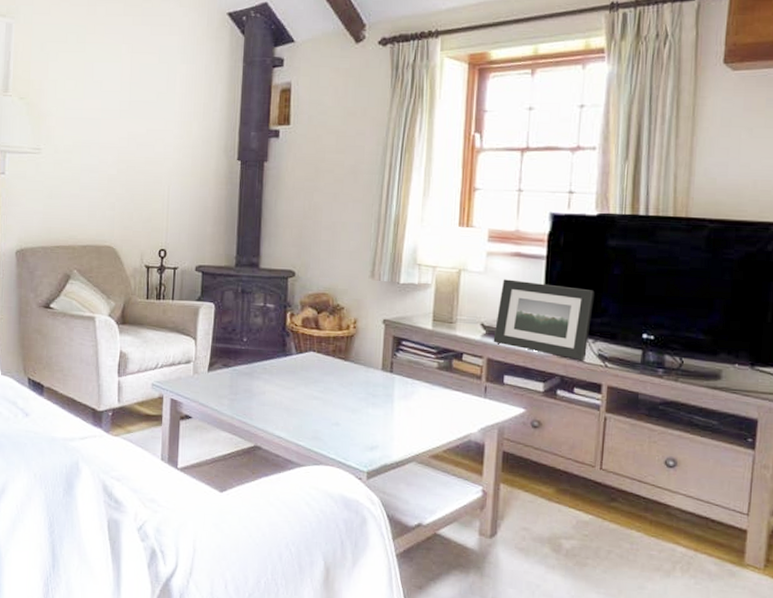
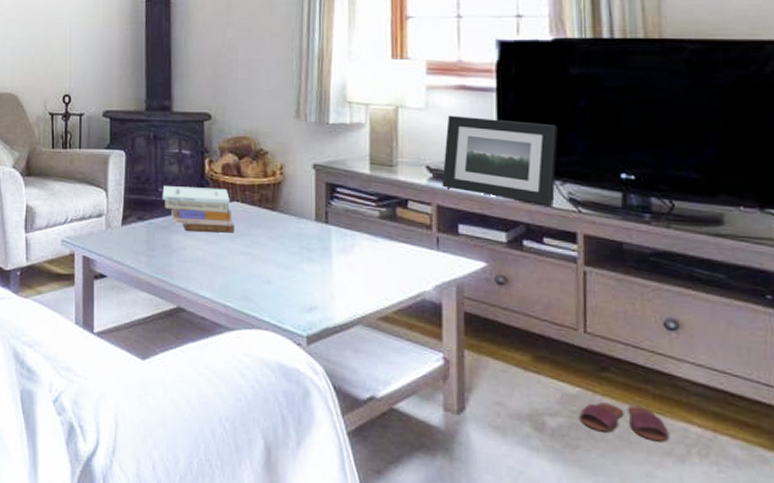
books: none [246,336,310,380] -> present [162,186,234,233]
slippers: none [589,527,660,560] -> present [578,402,669,442]

